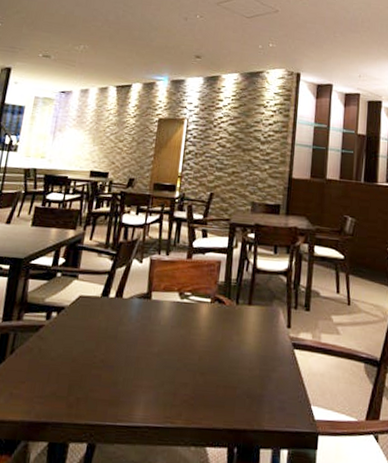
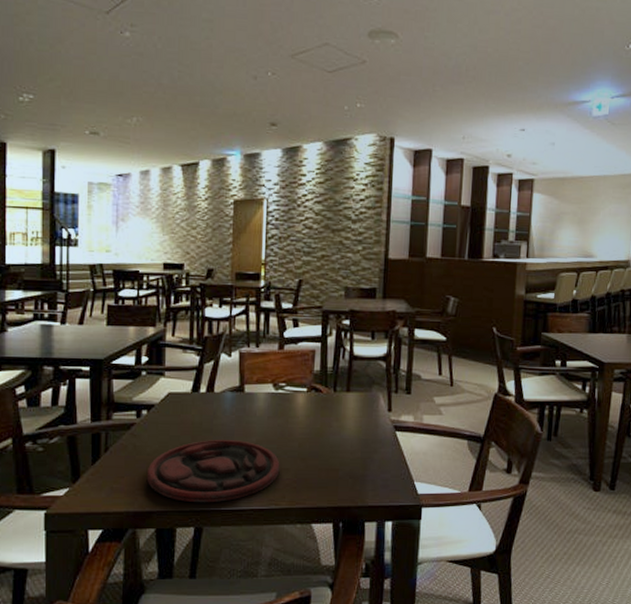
plate: none [47,347,180,417] -> present [146,440,280,503]

